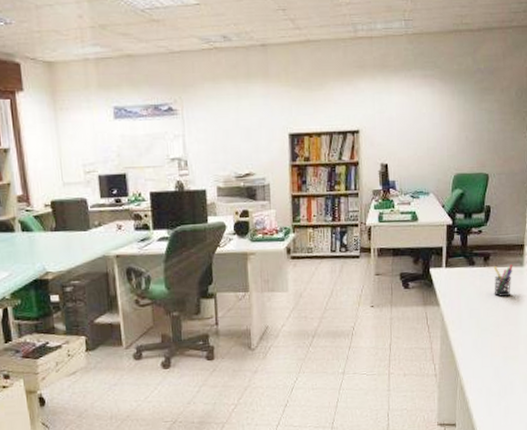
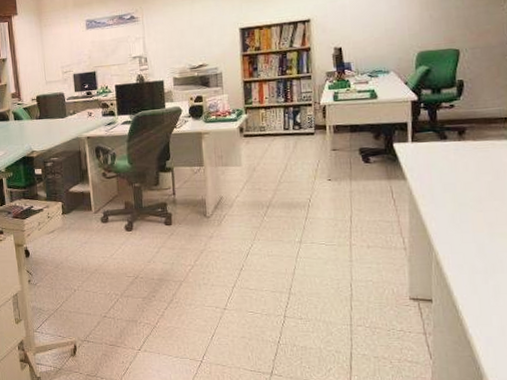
pen holder: present [493,264,513,297] -> none [470,138,496,171]

